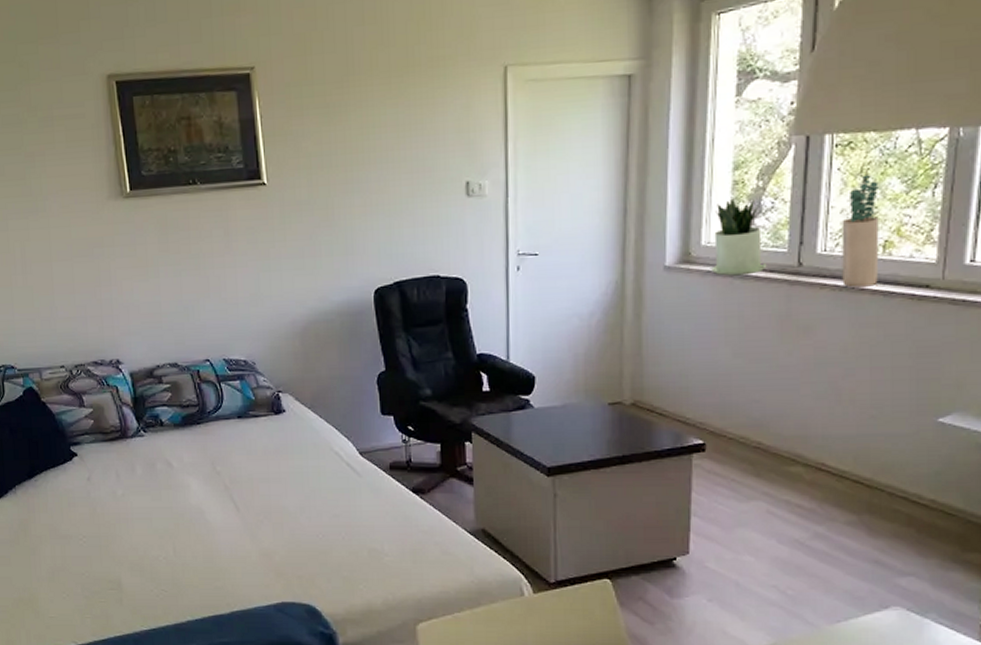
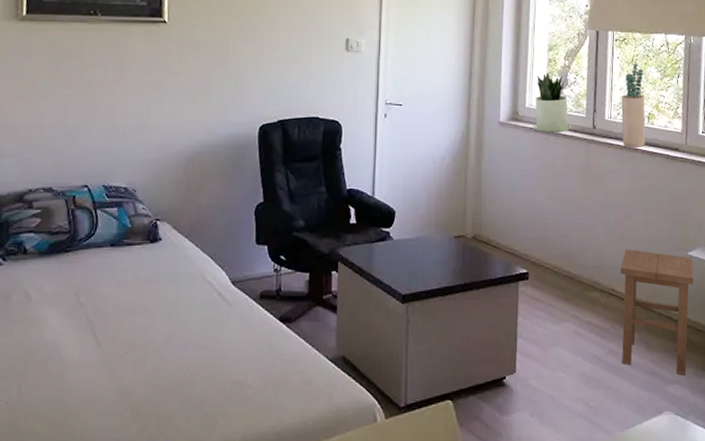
stool: none [833,415,945,567] -> present [620,249,694,376]

